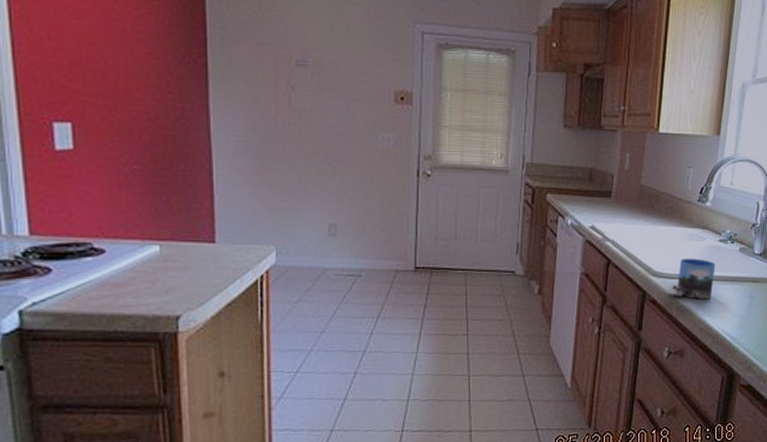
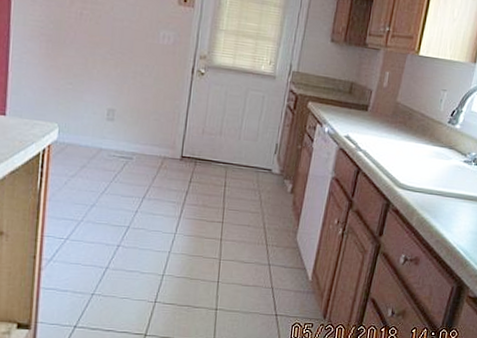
mug: present [668,259,716,300] -> none [410,174,458,214]

